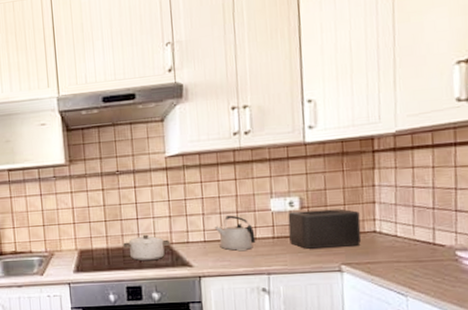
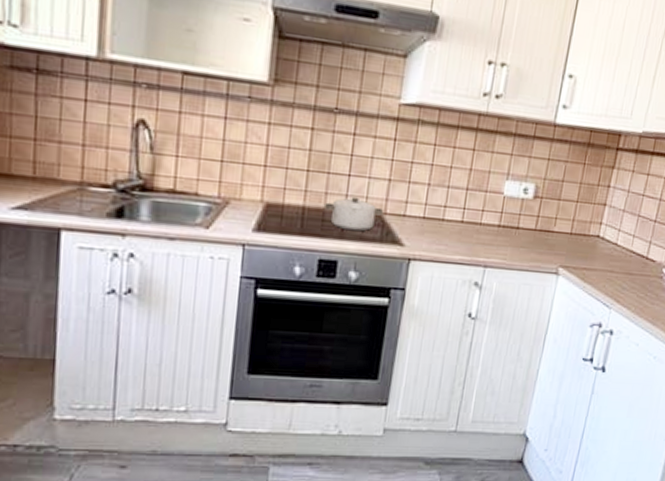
kettle: present [214,215,256,252] -> none [438,191,481,237]
toaster: present [288,208,362,249] -> none [515,200,589,249]

